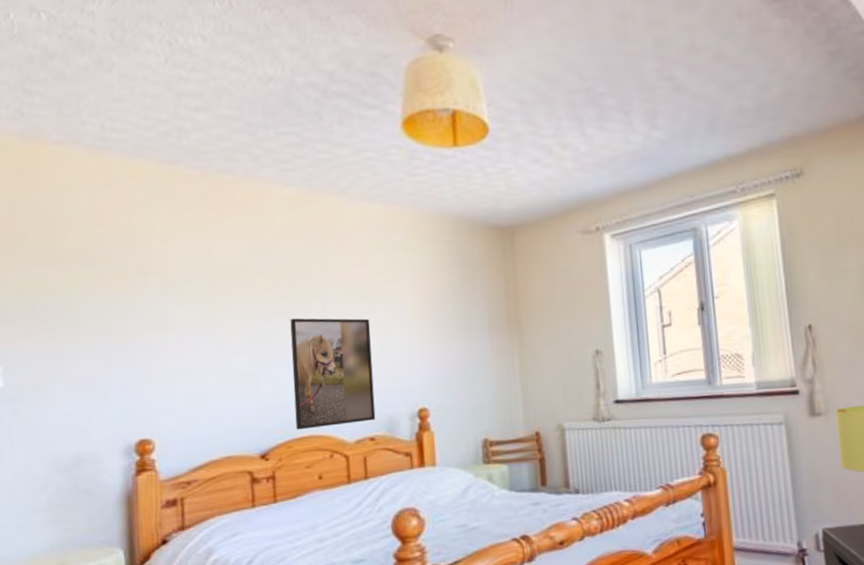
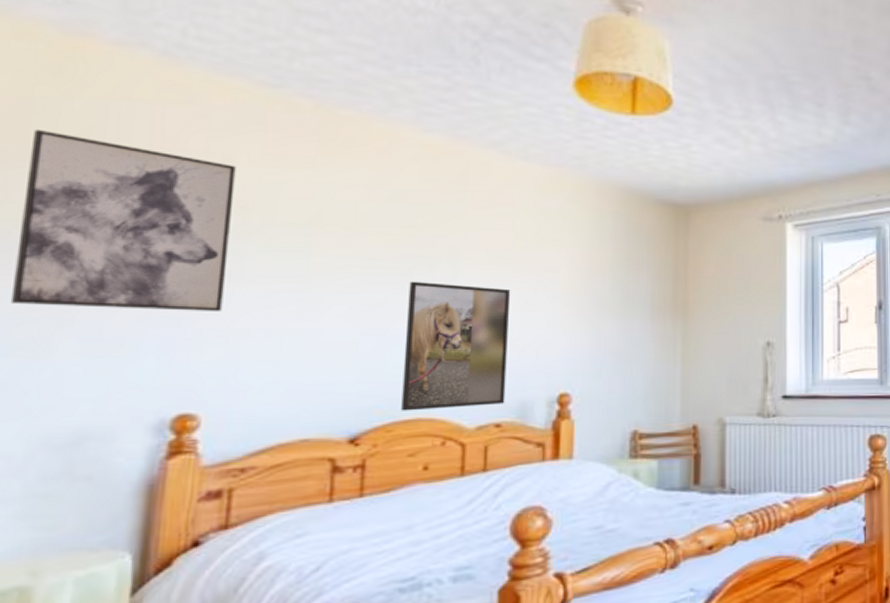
wall art: none [16,220,158,360] -> present [10,128,236,312]

